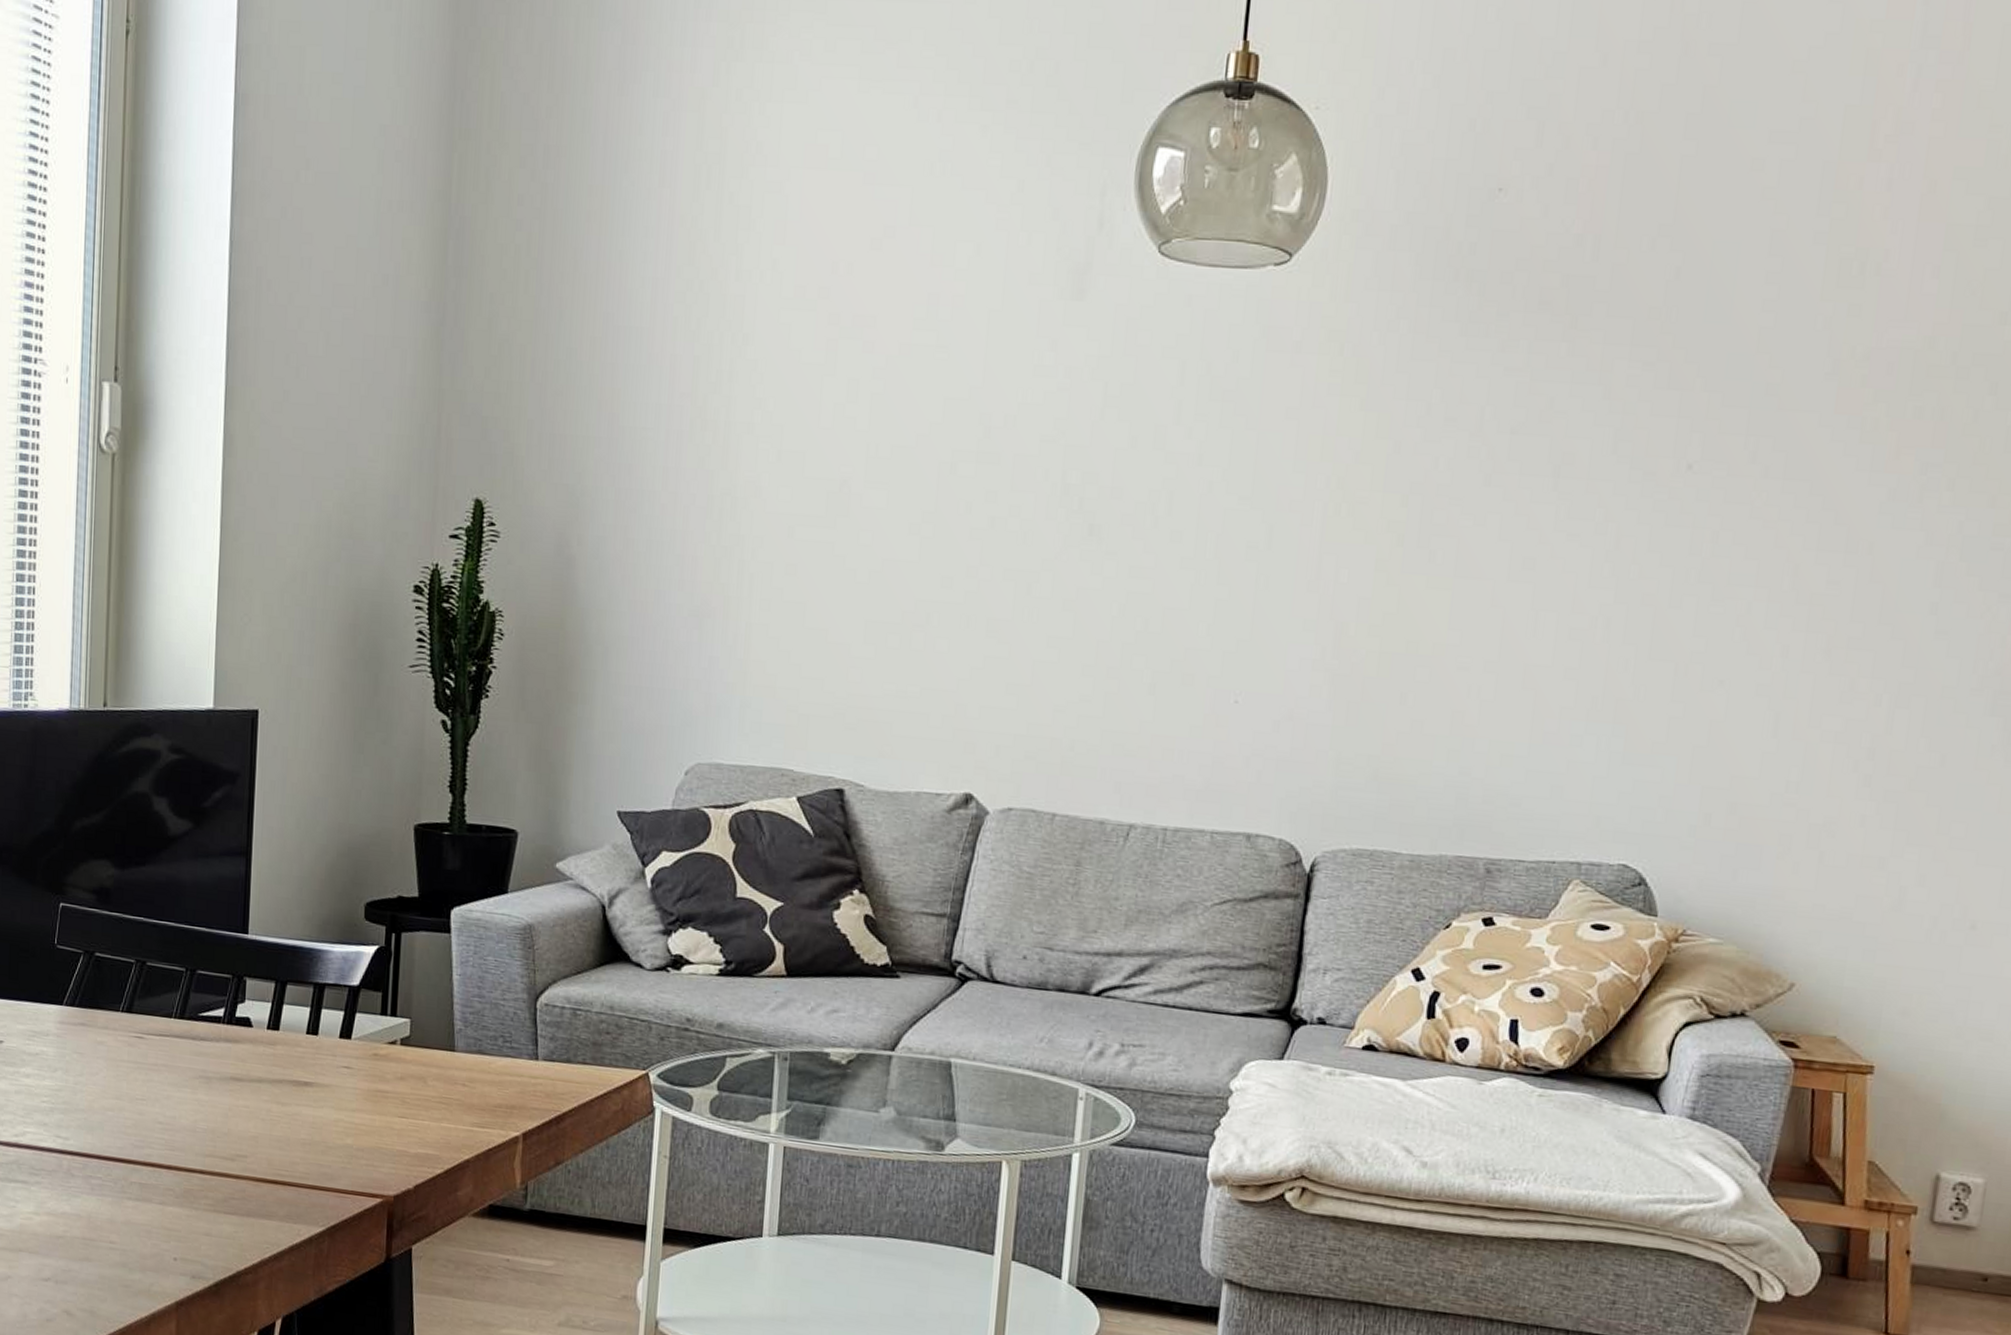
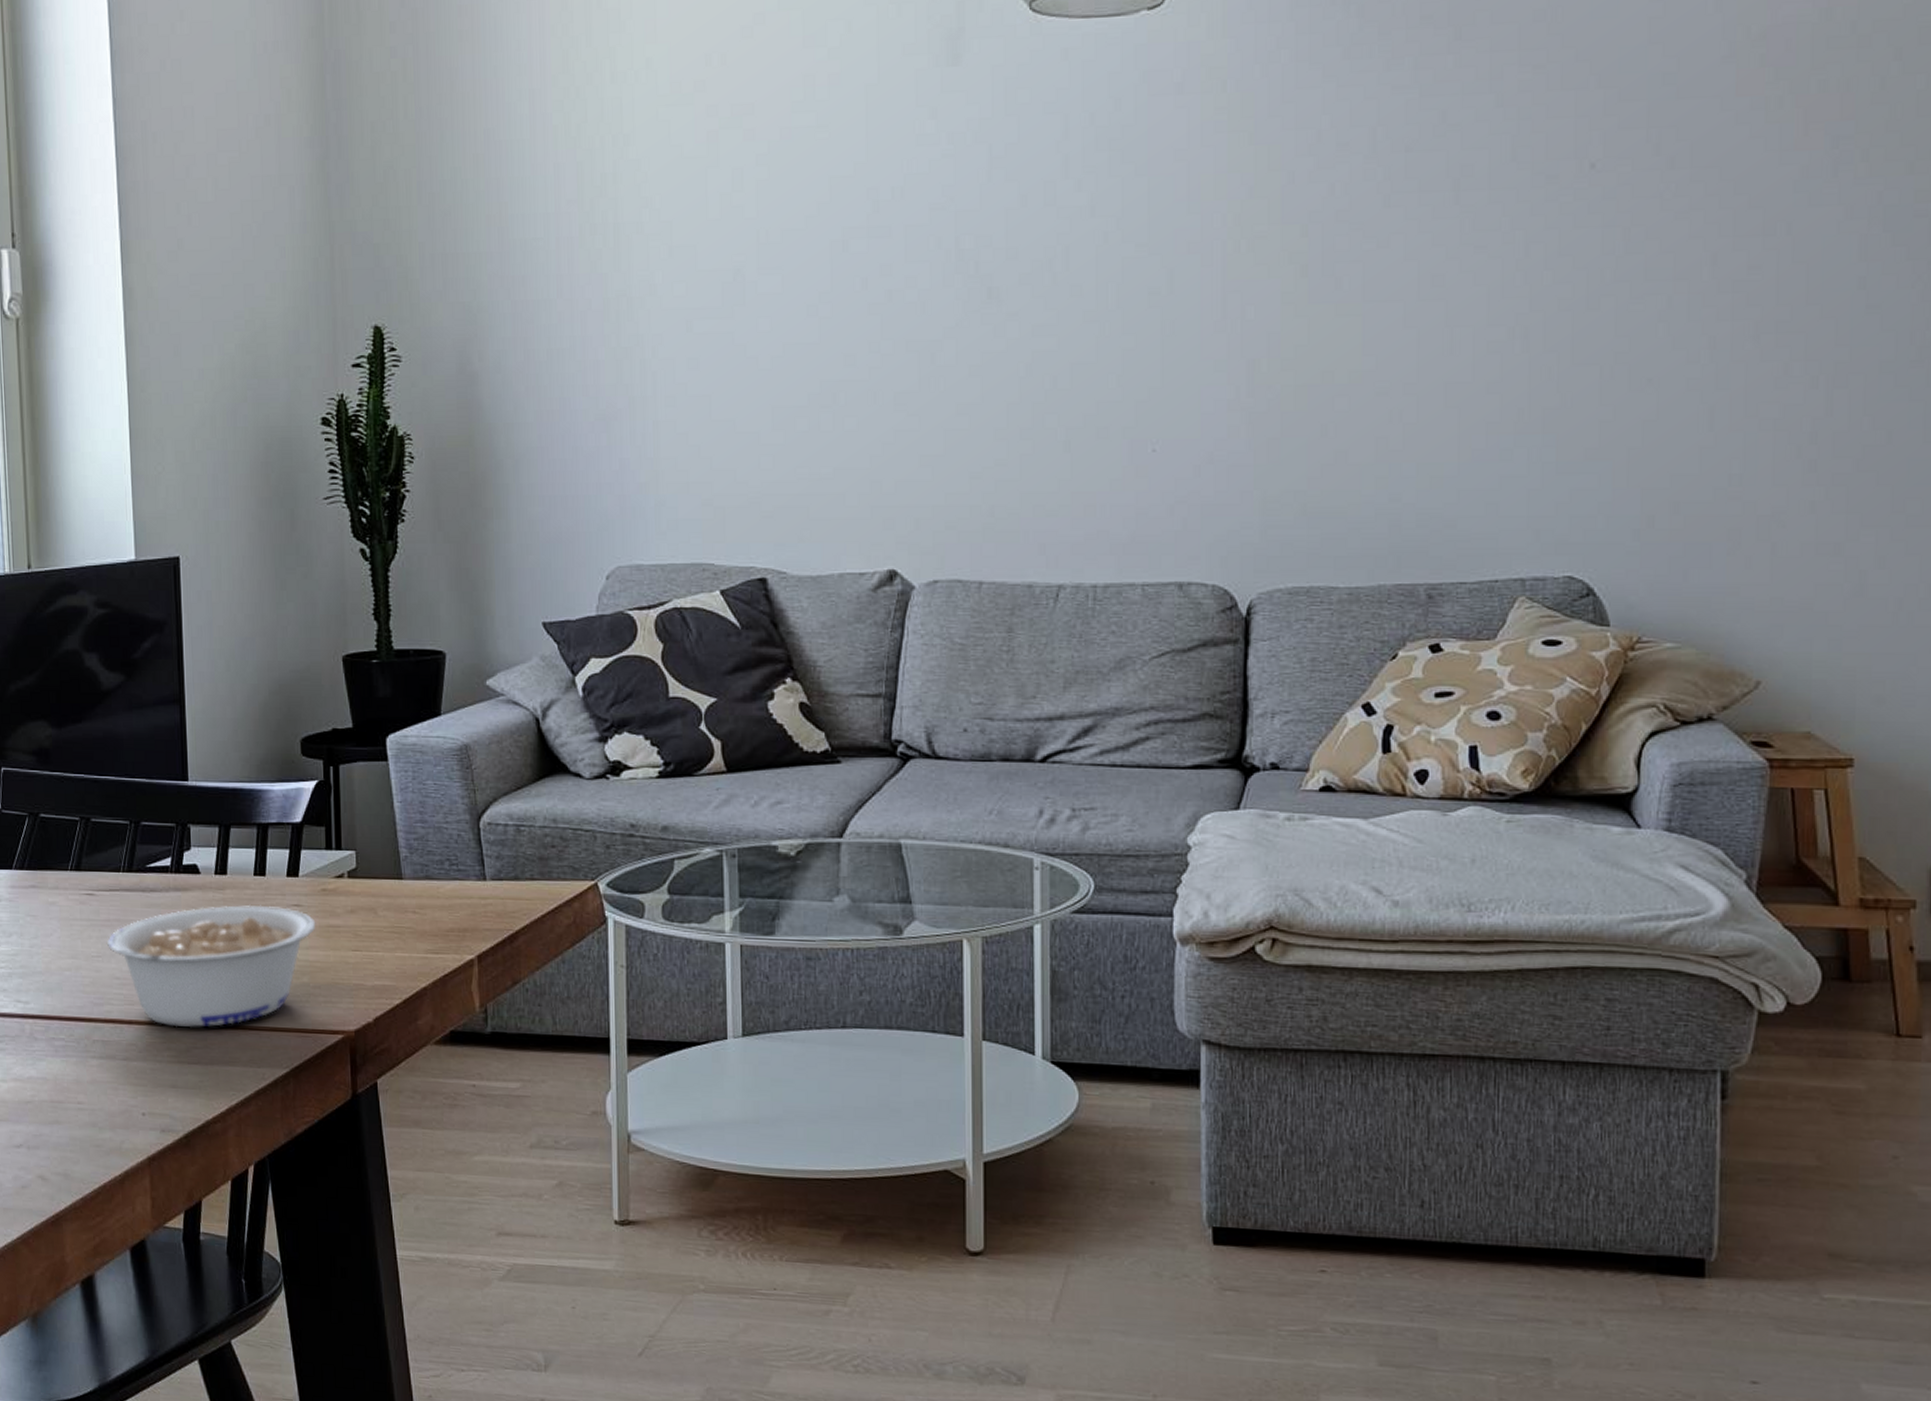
legume: none [153,1060,365,1179] -> present [107,904,316,1027]

